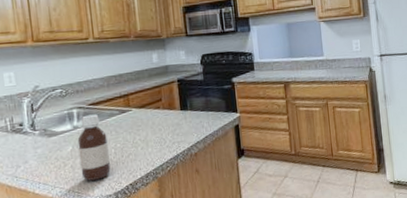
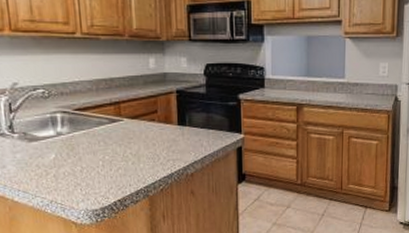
bottle: present [77,114,111,181] -> none [61,121,98,193]

